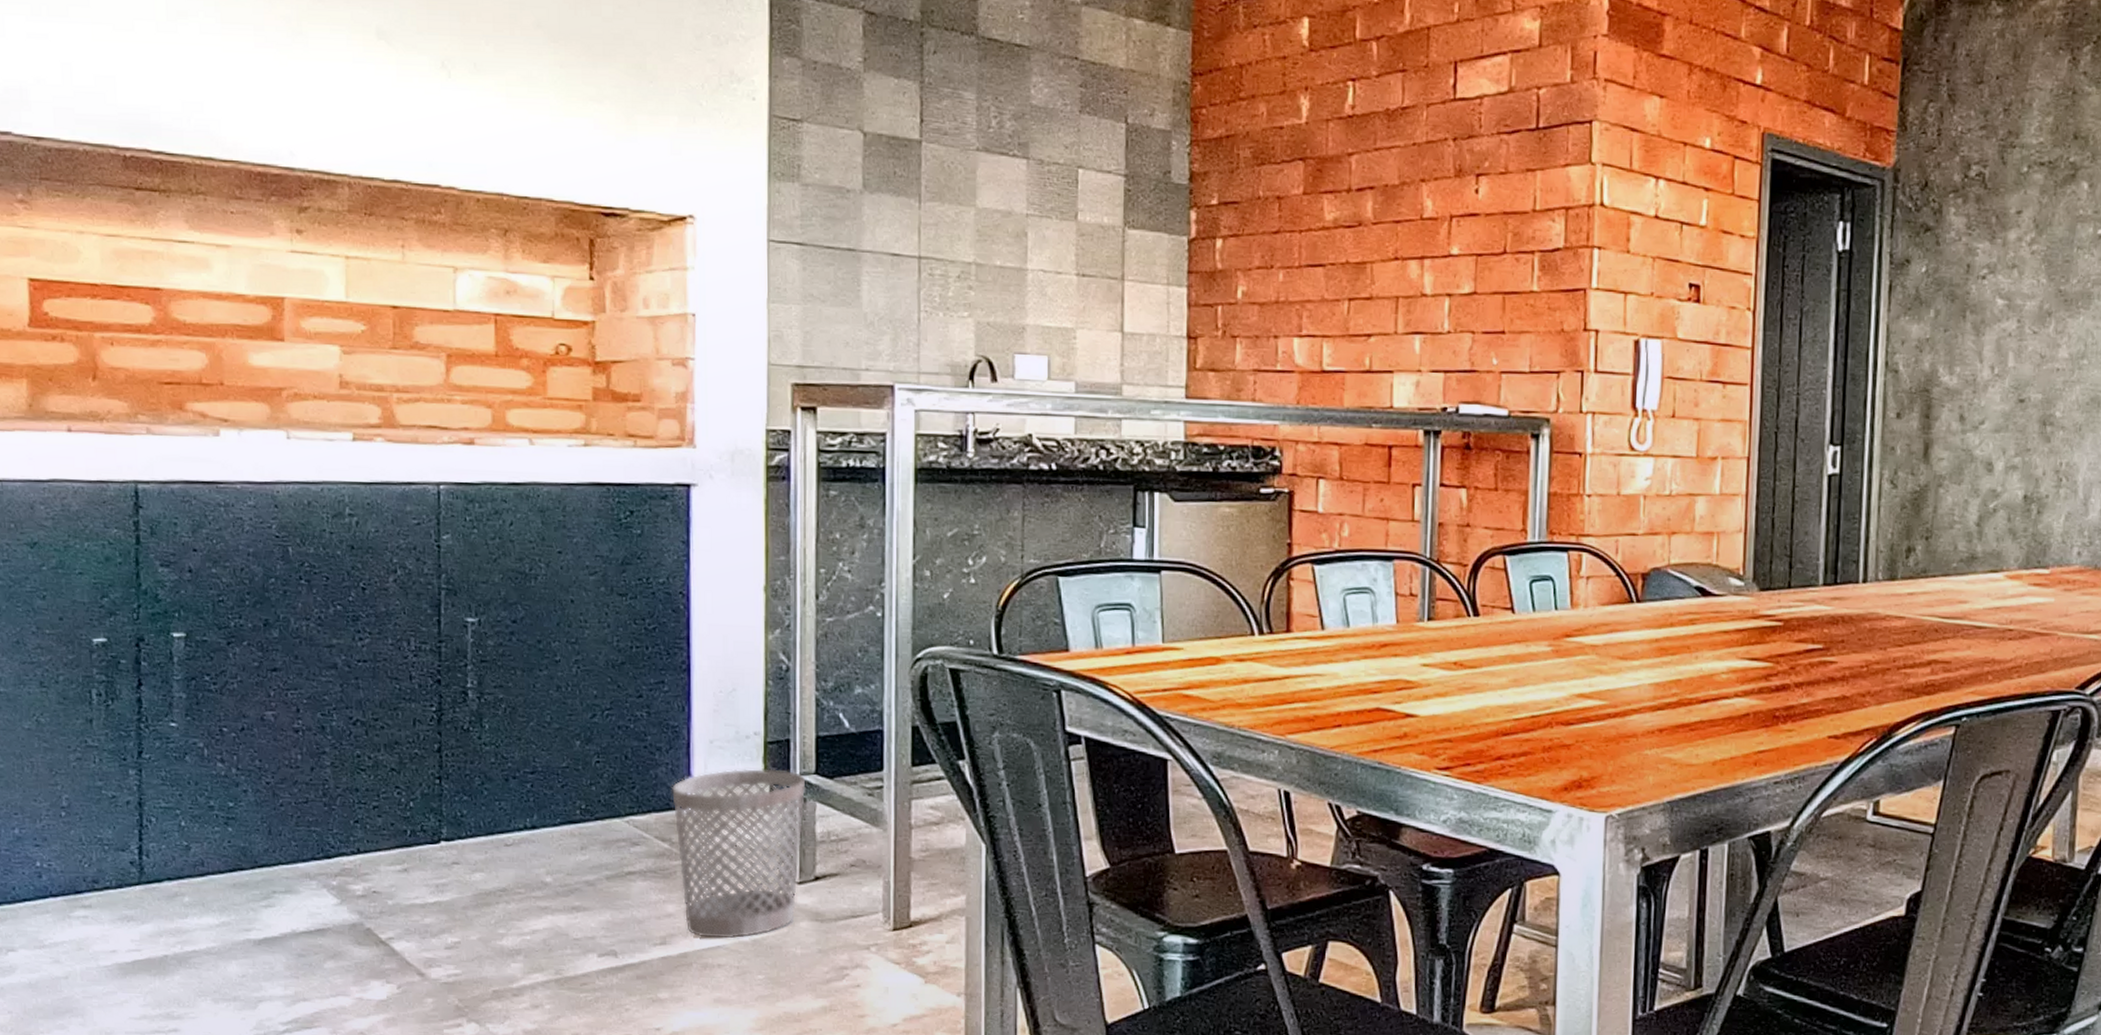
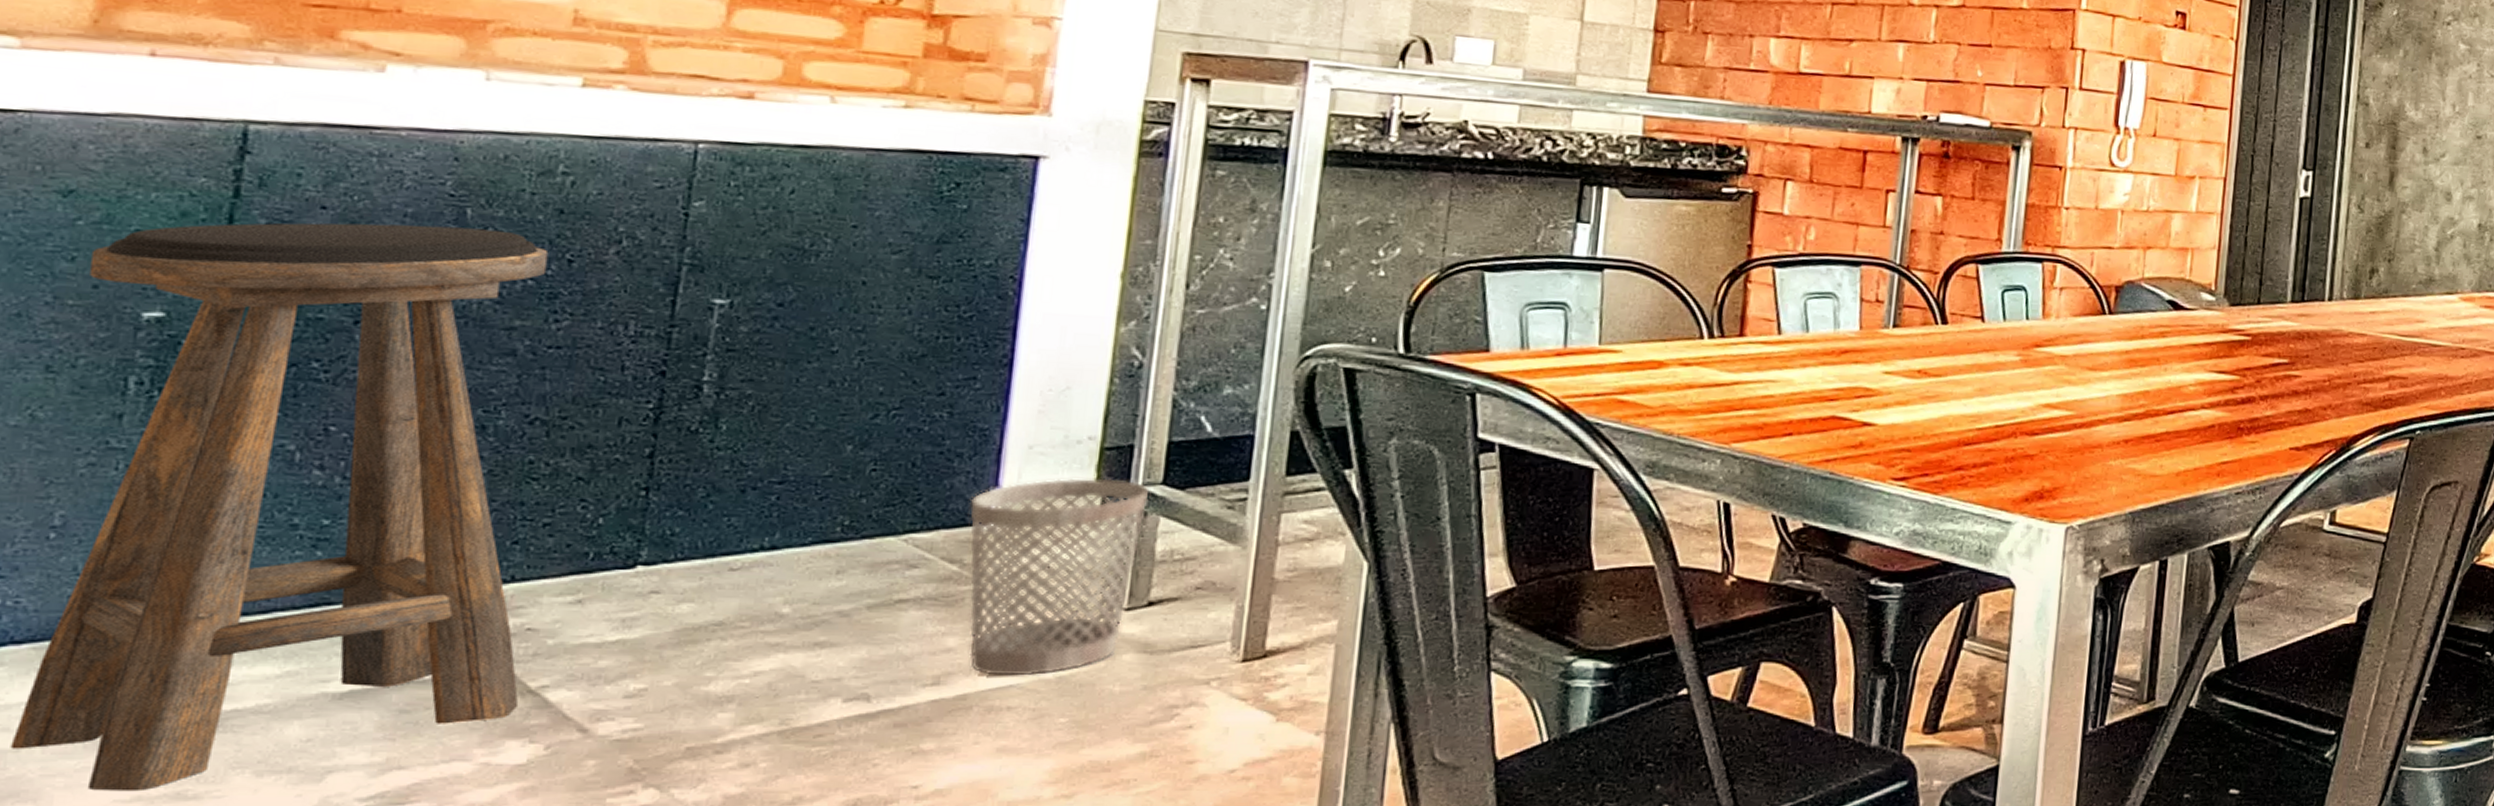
stool: none [54,562,376,1012] -> present [10,223,549,792]

